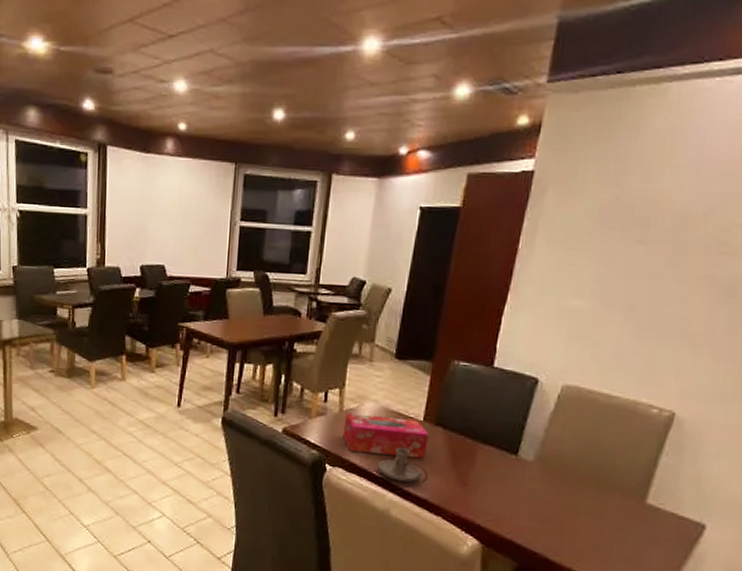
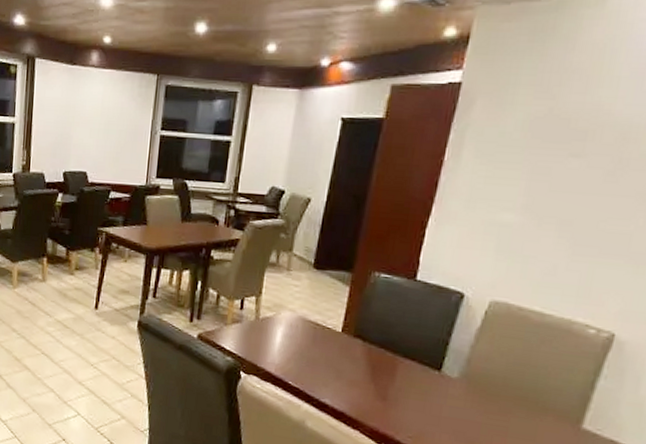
tissue box: present [343,412,429,459] -> none [258,321,348,371]
candle holder: present [378,448,429,483] -> none [293,358,347,395]

